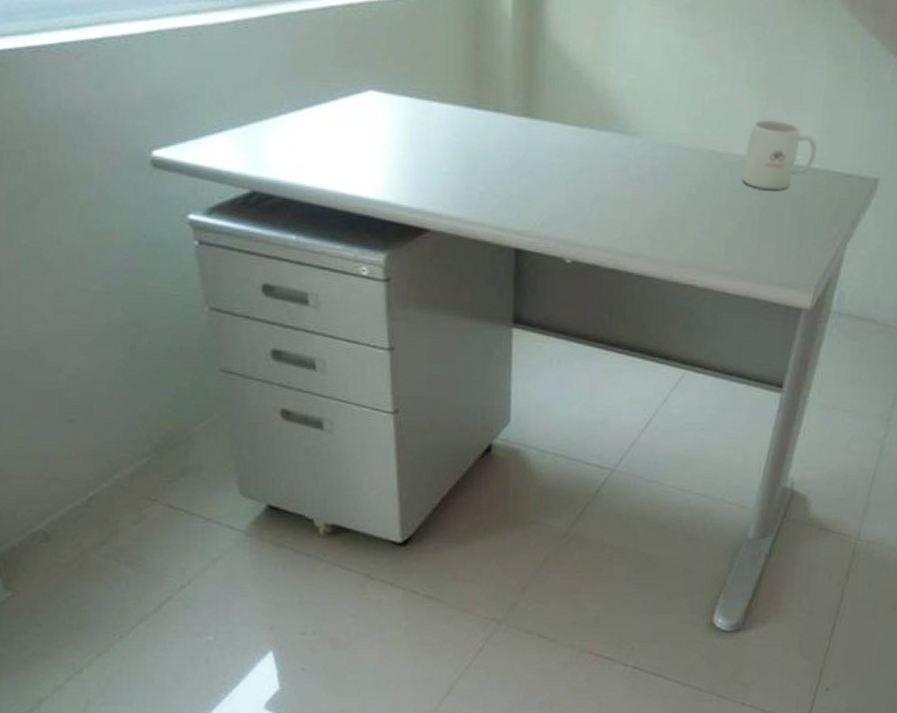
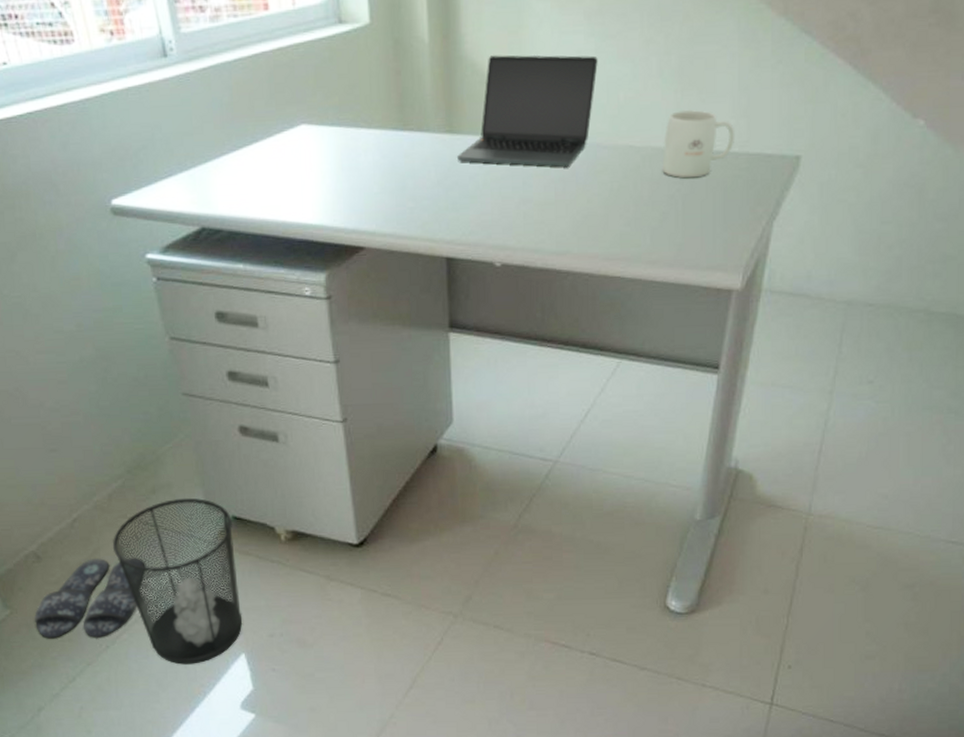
slippers: none [38,541,167,628] -> present [34,557,144,639]
waste bin: none [132,482,273,660] -> present [112,497,243,665]
laptop: none [534,39,686,165] -> present [457,54,598,167]

